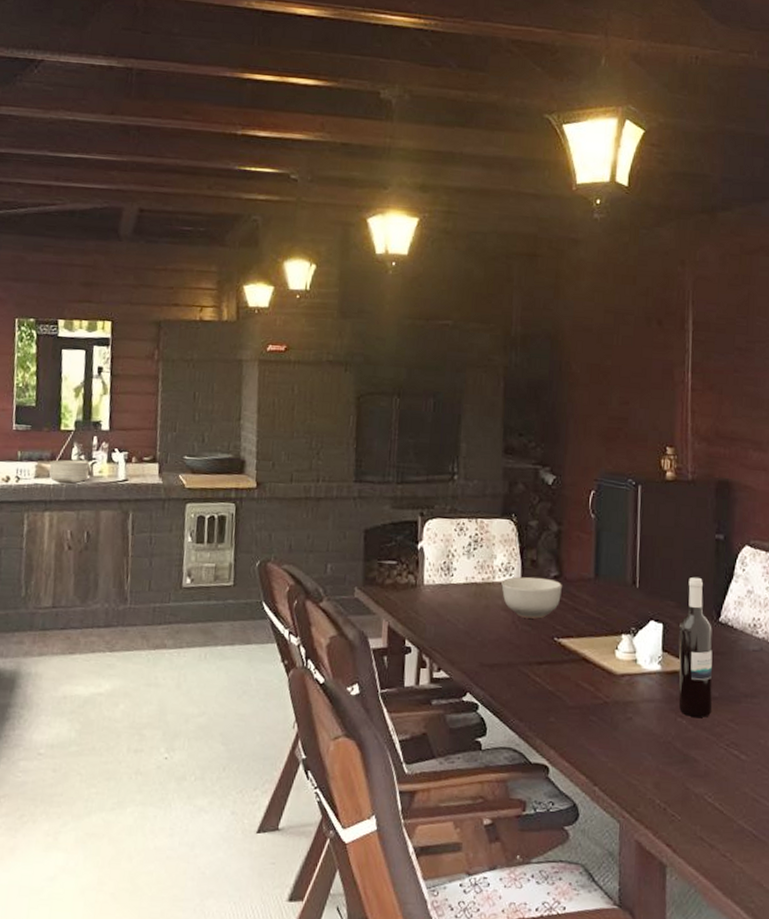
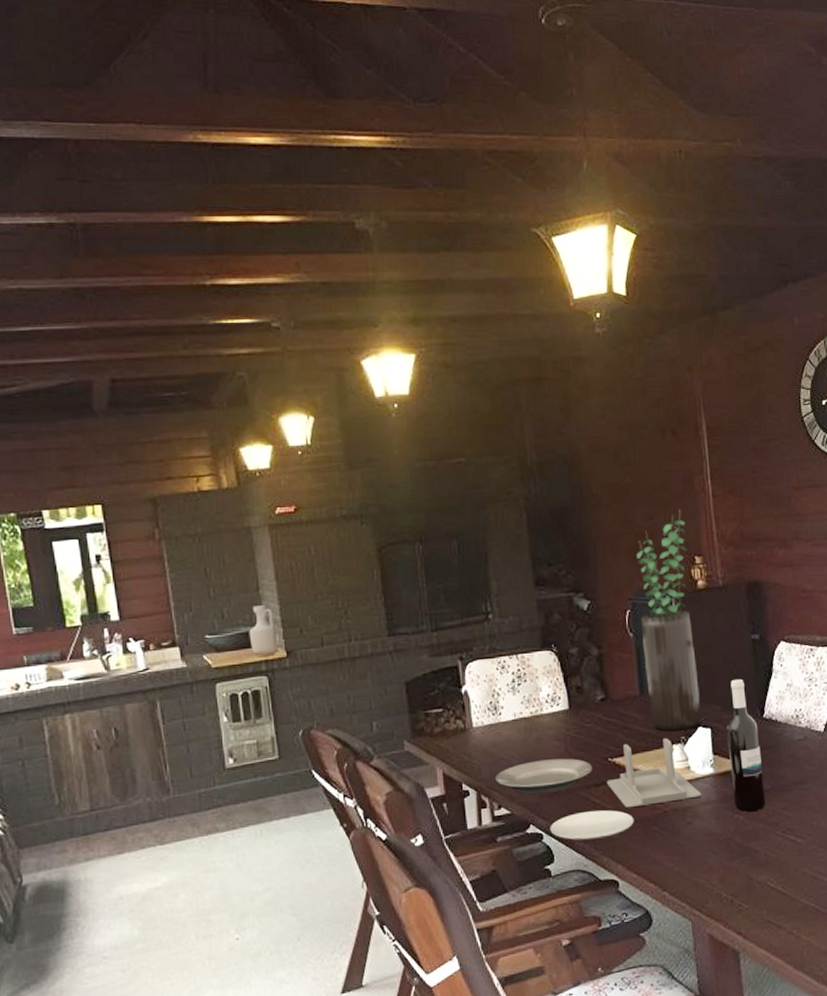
bowl: present [49,459,90,485] -> none [60,655,106,683]
ceramic jug: none [224,434,251,486] -> present [249,604,278,658]
plate: none [439,628,537,664] -> present [495,758,592,795]
plate: none [486,688,573,719] -> present [550,810,634,841]
bowl: present [501,576,562,619] -> none [550,702,610,744]
napkin holder: none [549,626,646,694] -> present [606,738,702,808]
vase: none [602,397,661,621] -> present [636,508,702,731]

